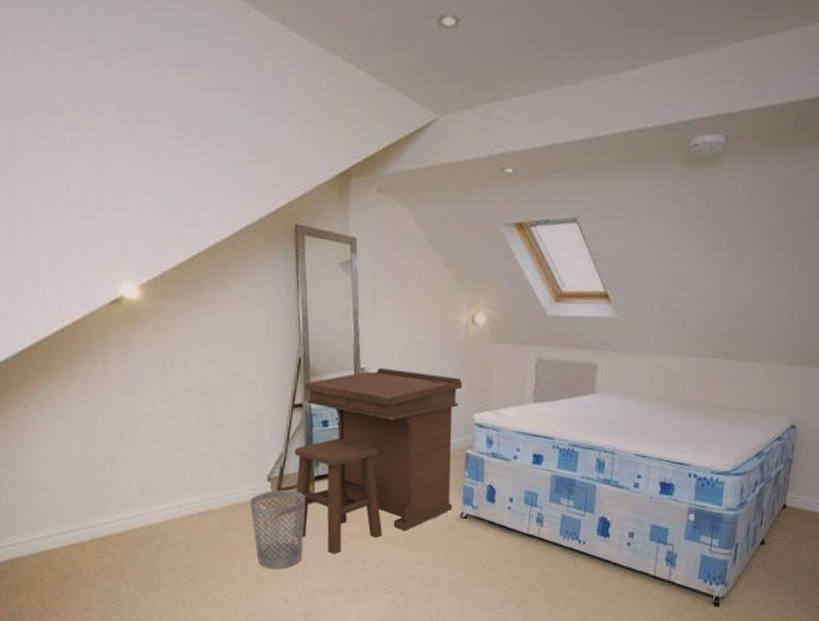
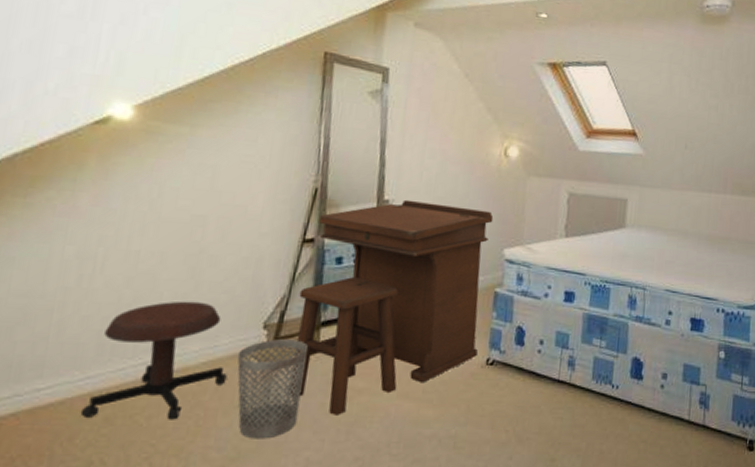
stool: none [138,456,245,551] -> present [80,301,228,420]

